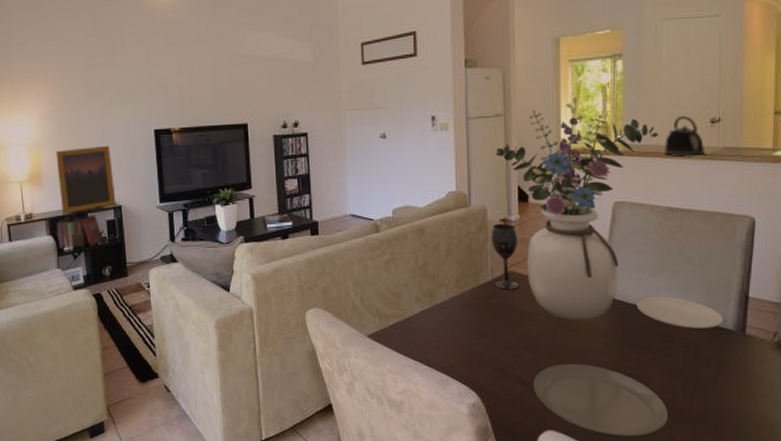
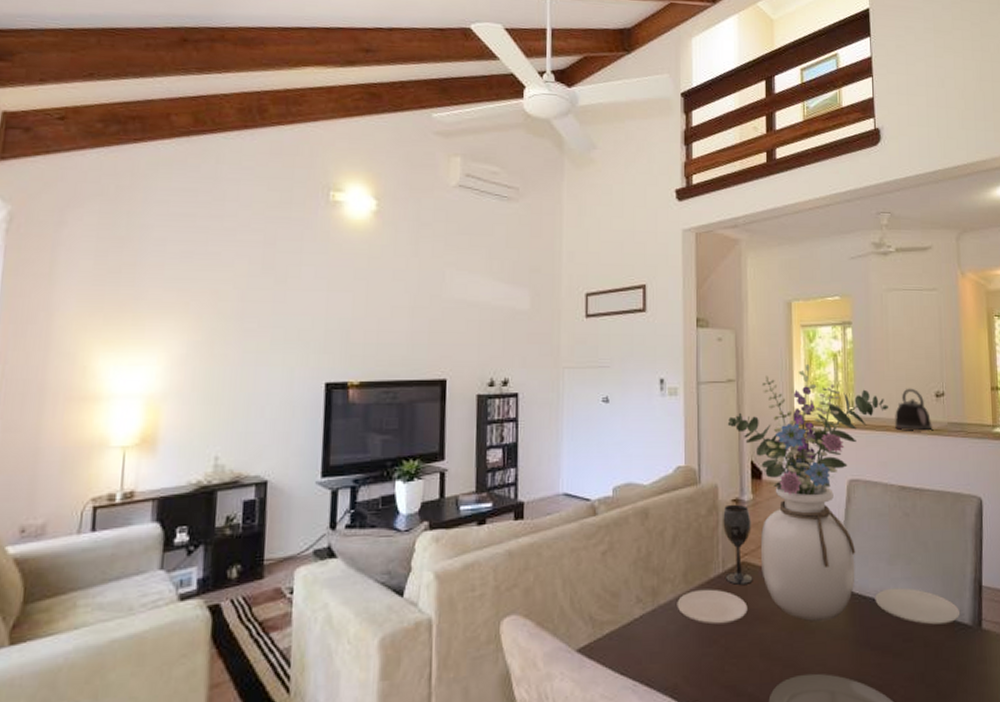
picture frame: present [55,145,117,214] -> none [180,400,262,492]
books: present [56,214,103,249] -> none [165,492,235,542]
plate: none [451,293,514,321] -> present [677,589,748,625]

